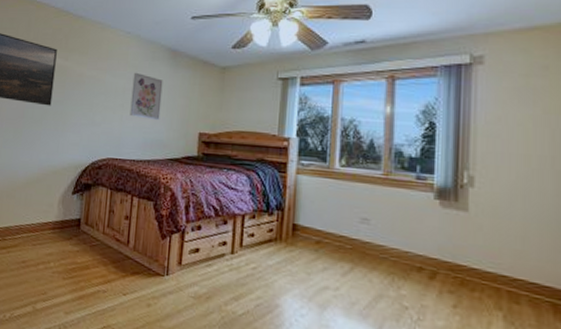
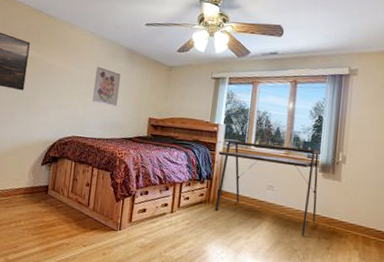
desk: none [289,158,437,288] -> present [215,140,322,236]

